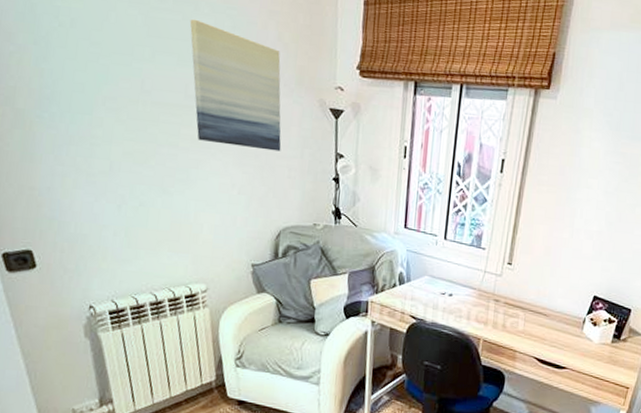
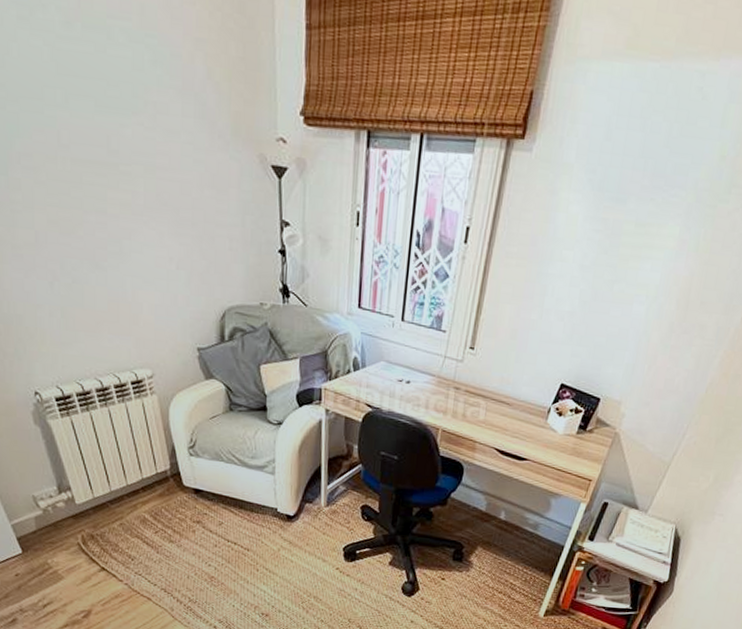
wall art: present [189,19,281,152] -> none [103,50,220,219]

